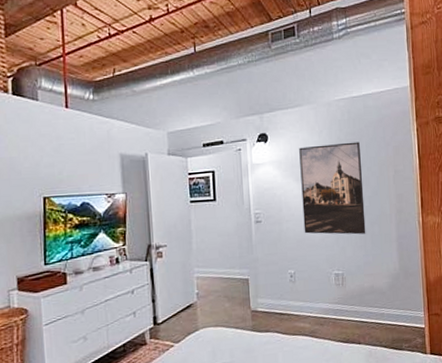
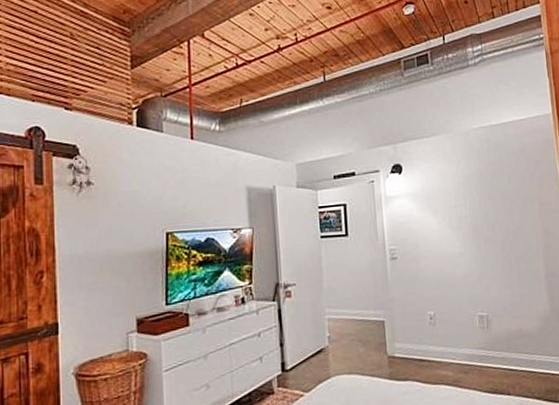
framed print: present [299,142,366,235] -> none [436,172,512,273]

